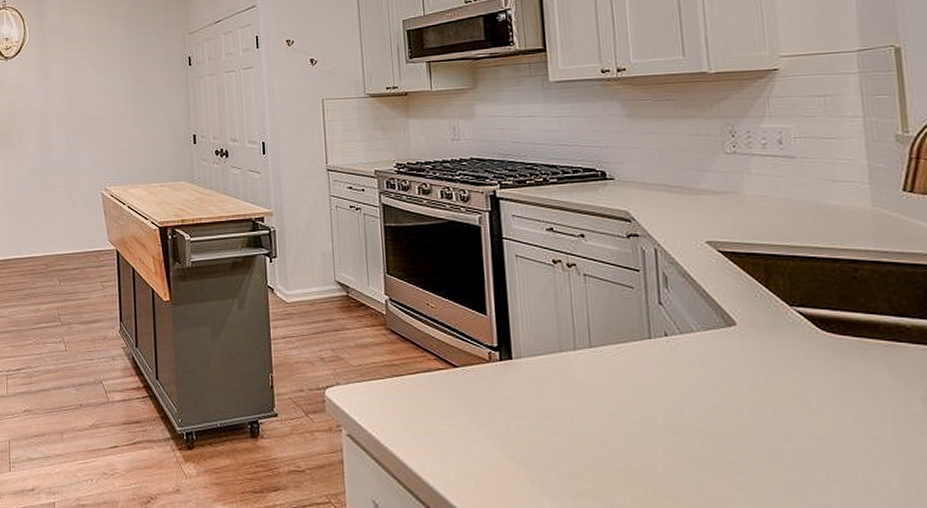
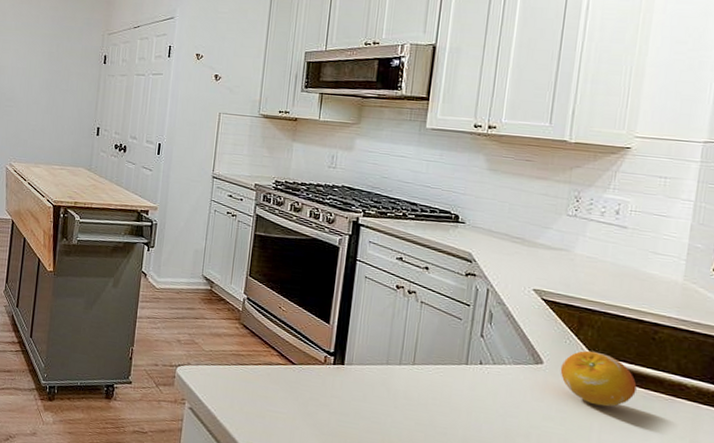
fruit: none [757,302,850,364] -> present [560,350,637,407]

